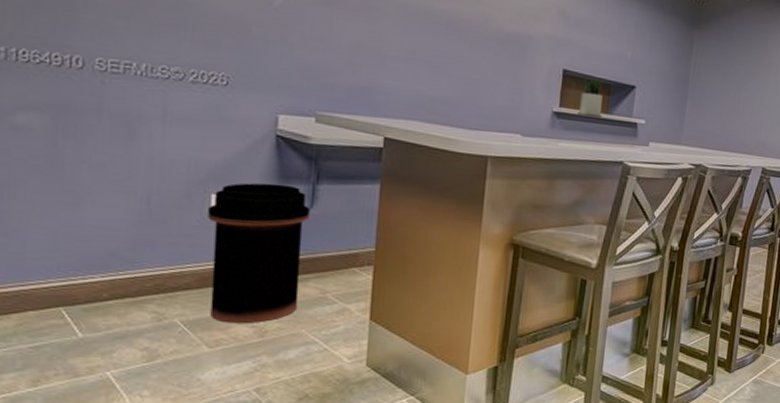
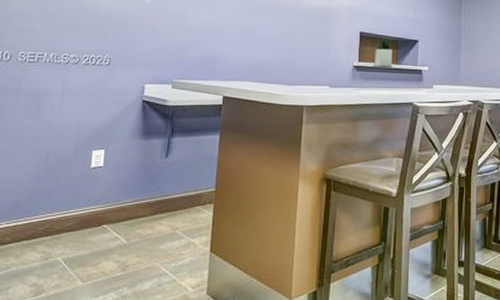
trash can: present [208,183,310,324] -> none [85,139,166,260]

